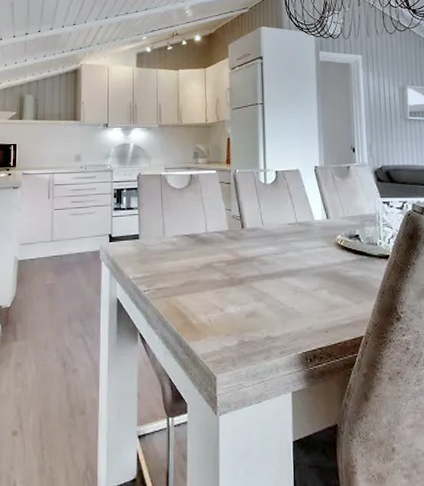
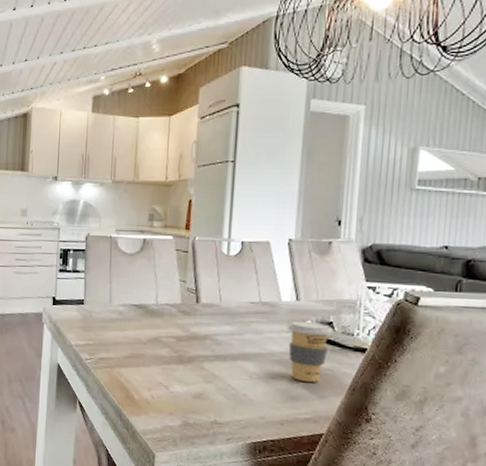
coffee cup: none [321,236,360,290] -> present [287,320,333,382]

